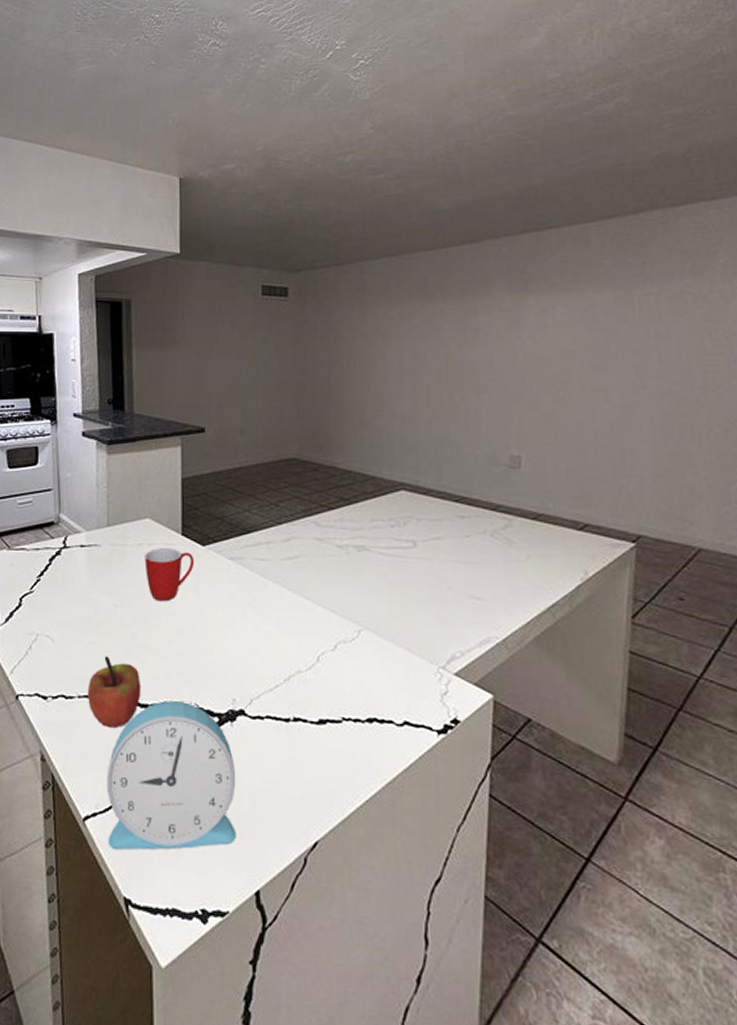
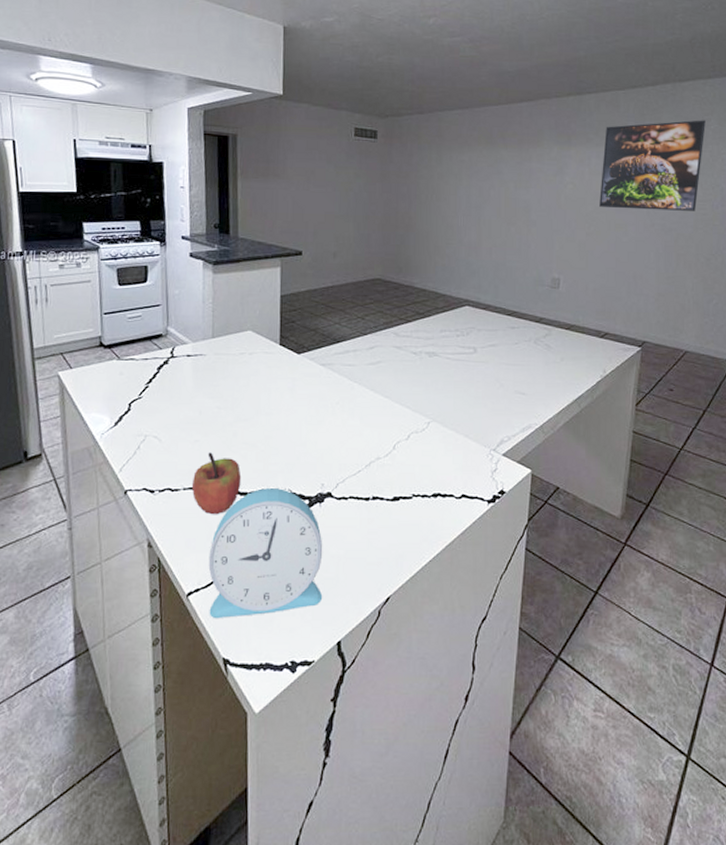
mug: present [144,547,195,602] -> none [246,355,291,403]
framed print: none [569,252,712,368] -> present [599,120,706,211]

